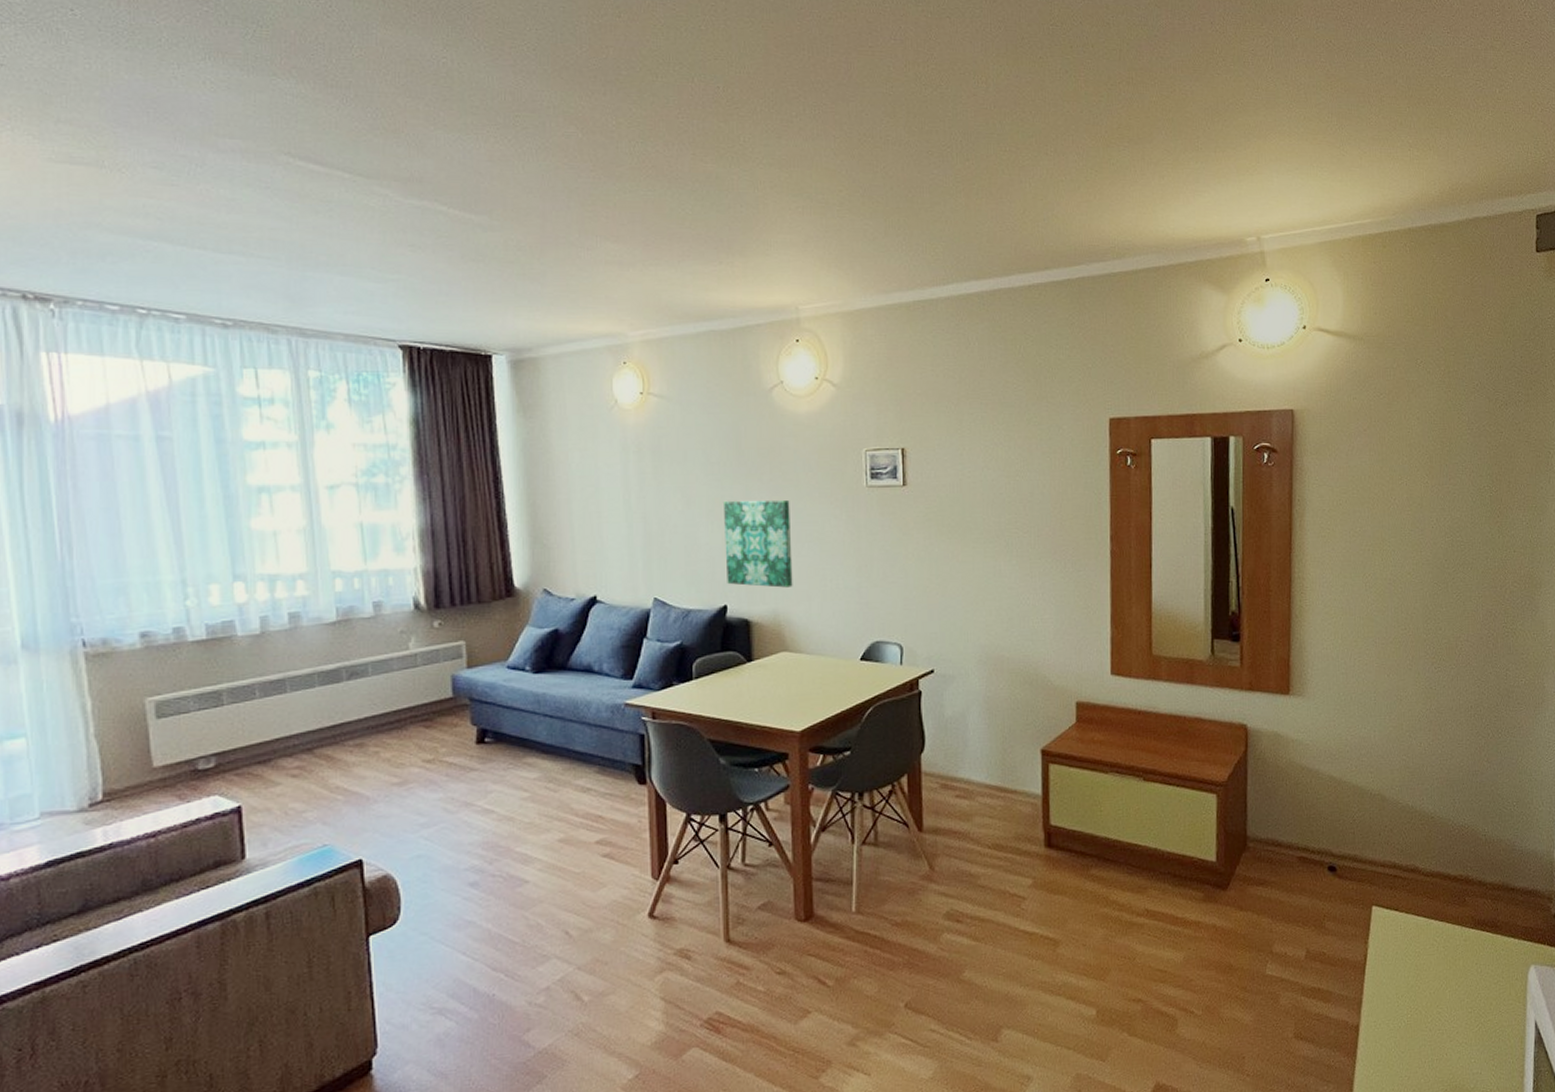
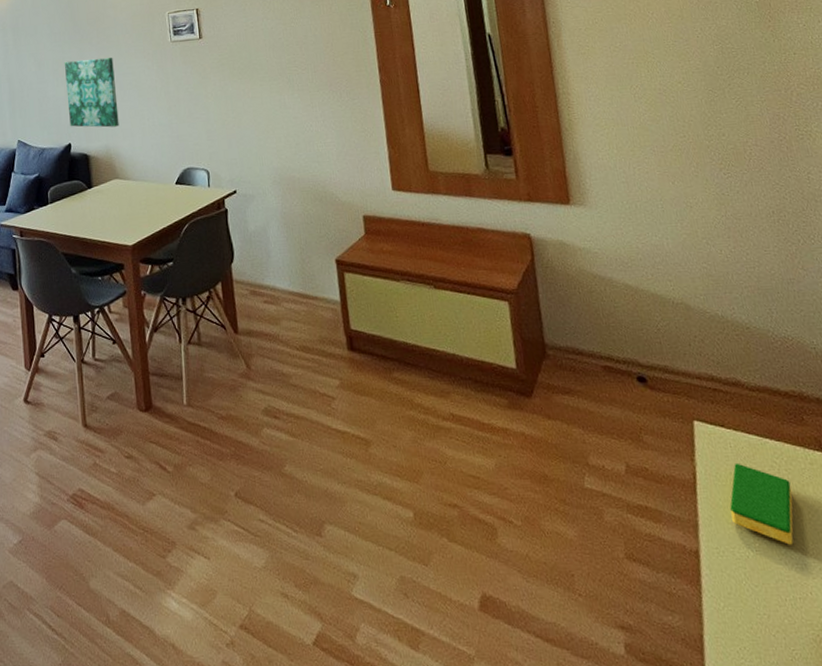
dish sponge: none [1392,943,1446,1014] -> present [729,462,794,545]

